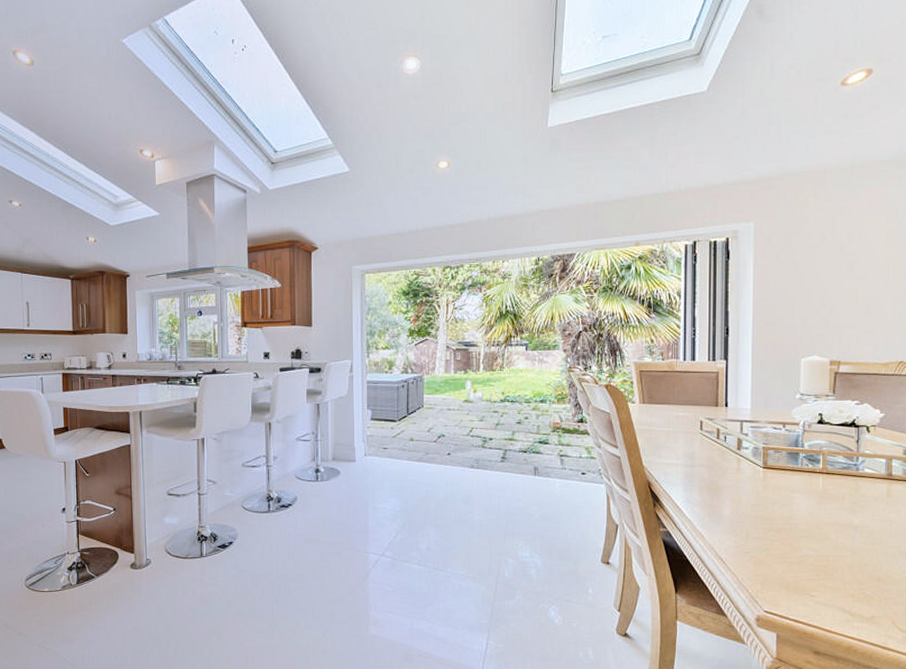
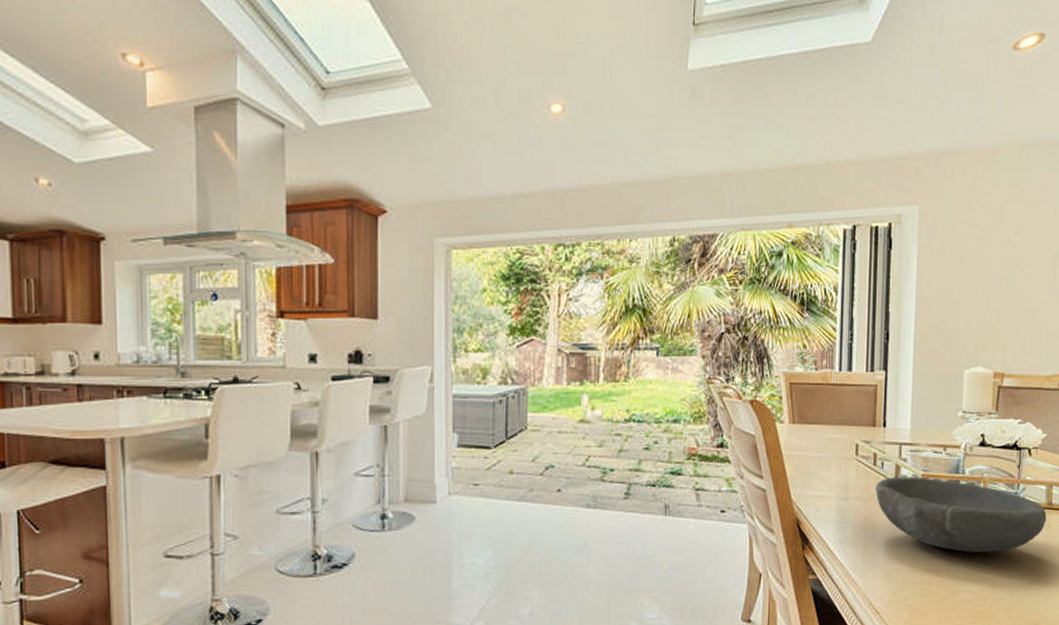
bowl: none [719,449,887,516] -> present [875,476,1047,553]

